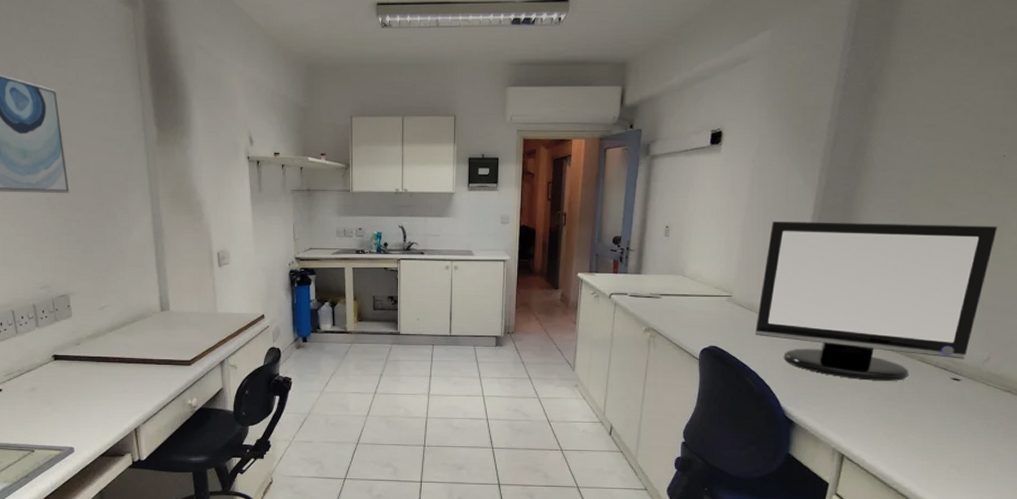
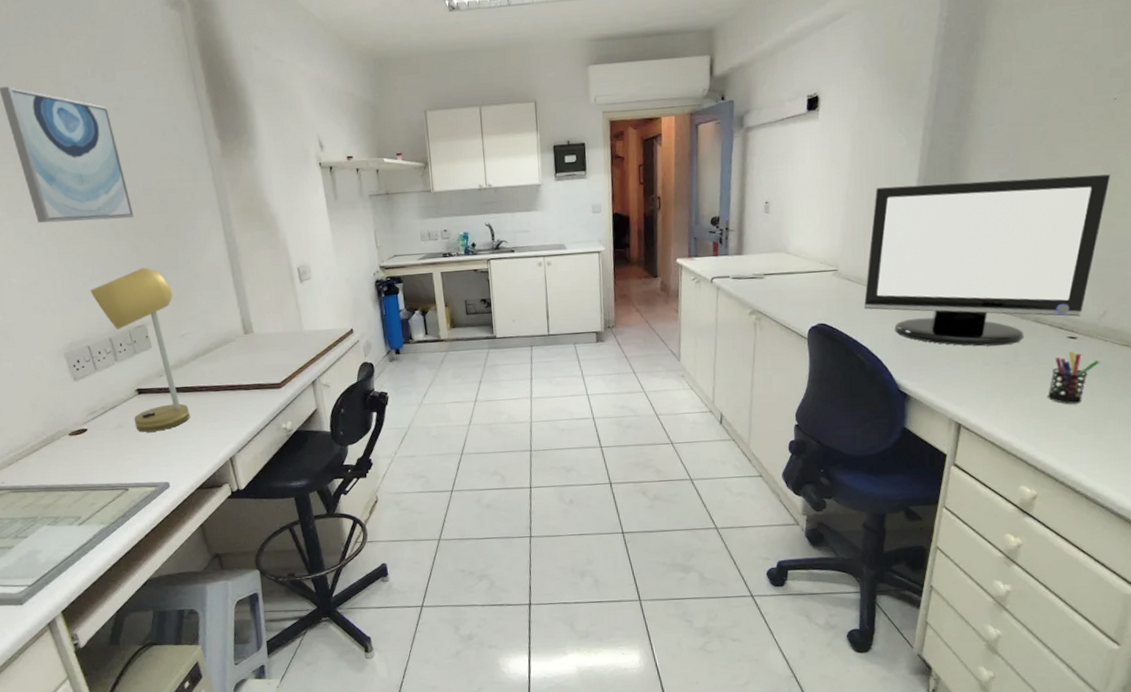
desk lamp: none [20,240,101,397] -> present [90,267,190,432]
pen holder: none [929,393,982,444] -> present [1047,352,1100,404]

